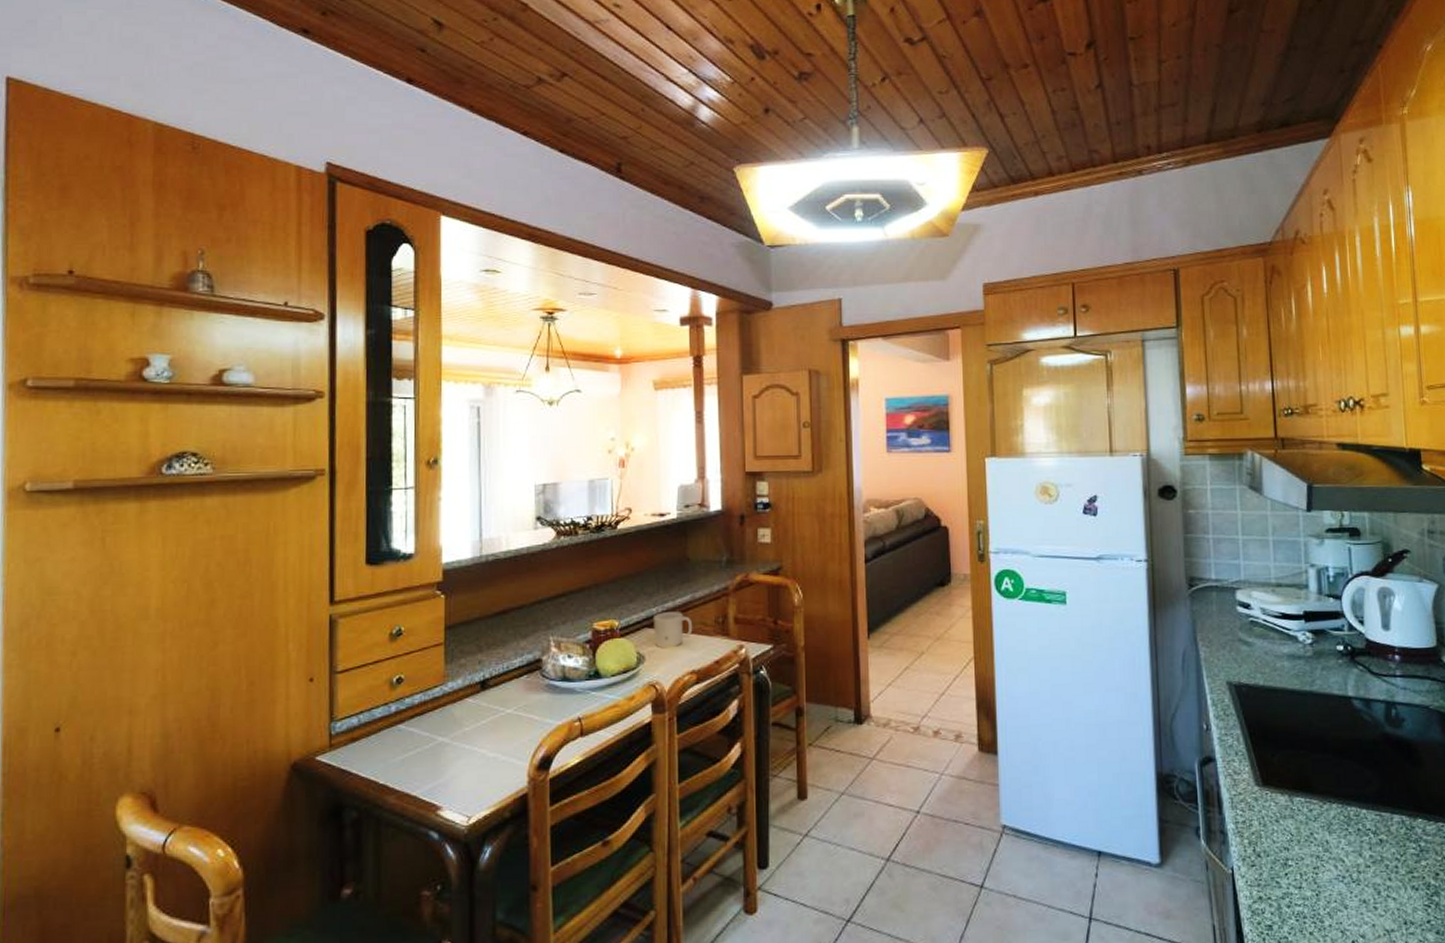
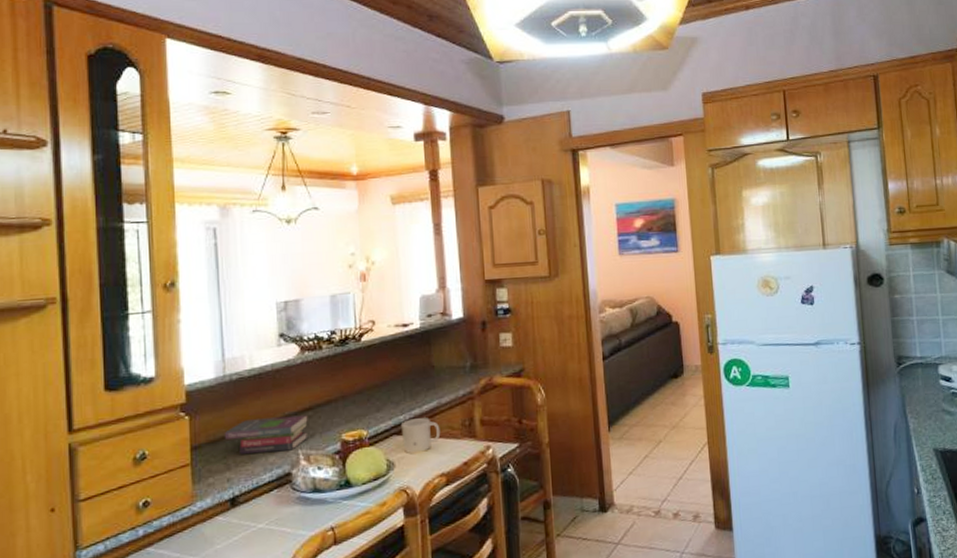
books: none [477,601,560,638] -> present [224,415,308,454]

